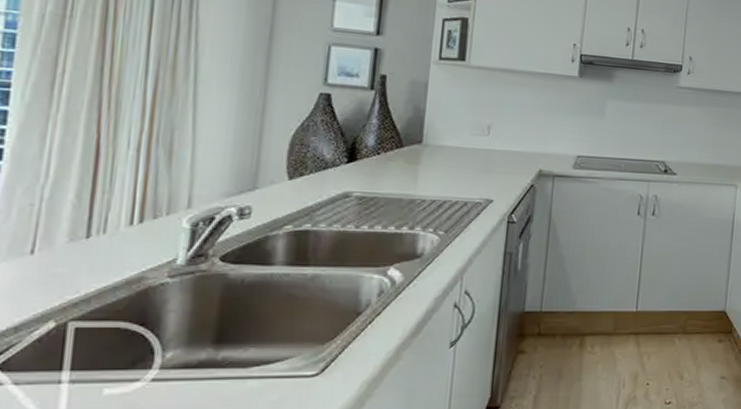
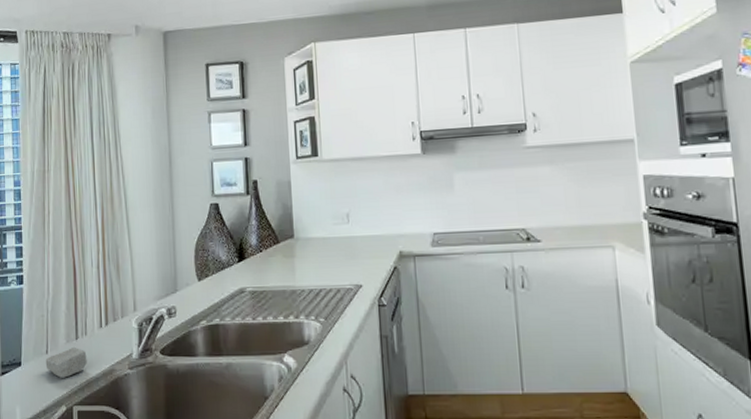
soap bar: none [27,246,102,286] -> present [45,346,87,378]

